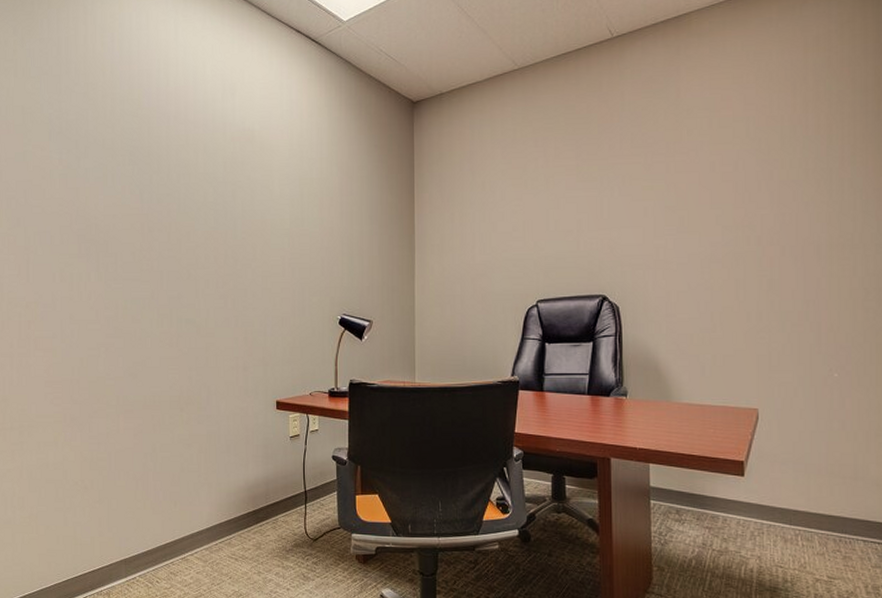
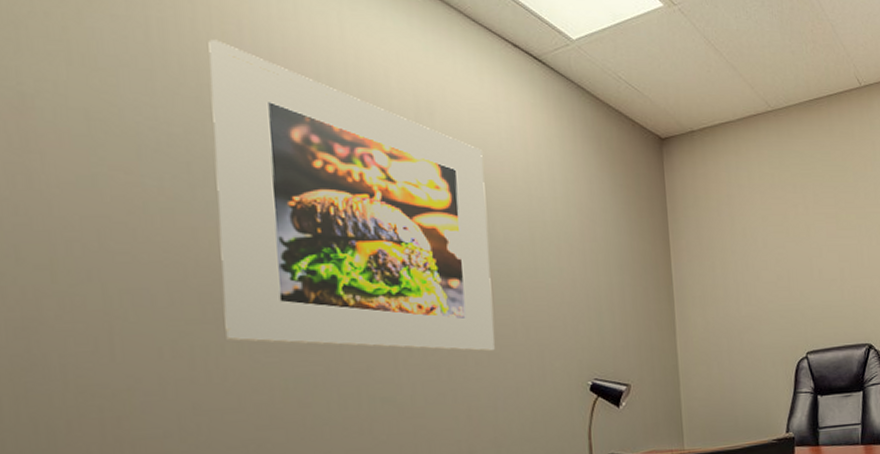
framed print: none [91,49,269,287] -> present [208,39,495,352]

